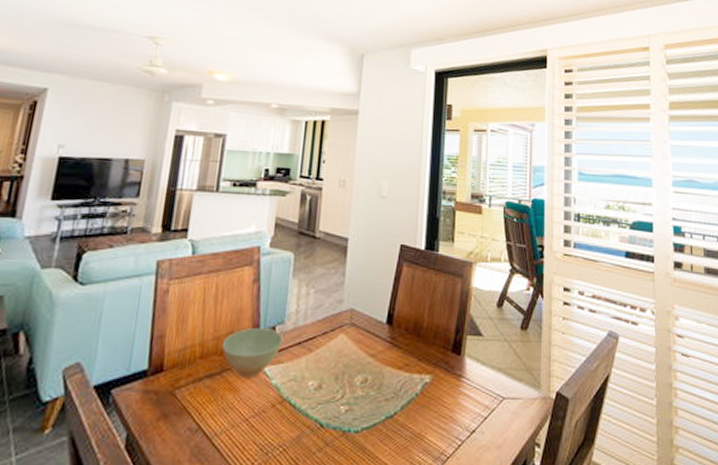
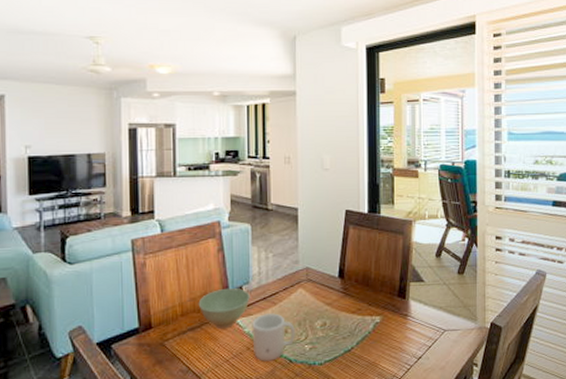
mug: none [279,362,331,424] -> present [252,313,295,362]

